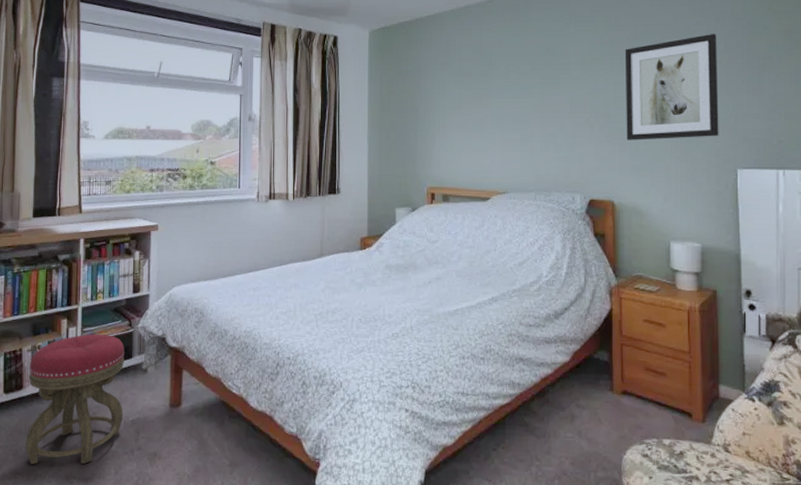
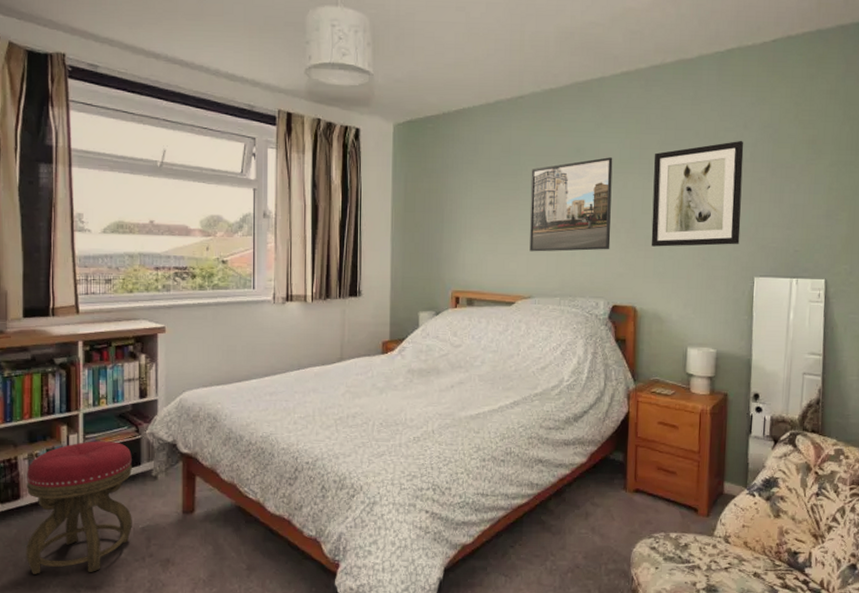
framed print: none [502,54,584,148] -> present [529,157,613,252]

